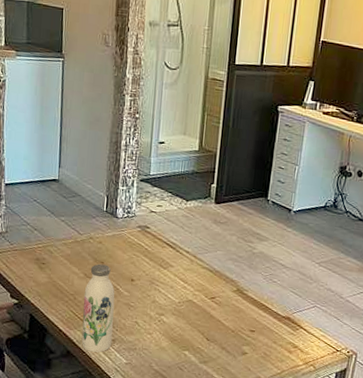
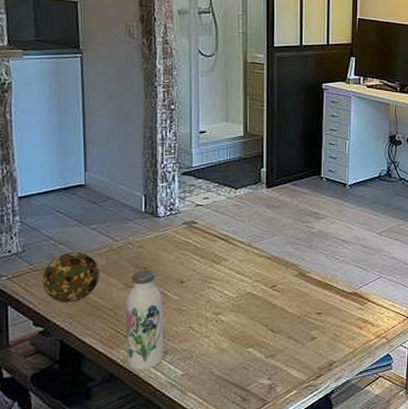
decorative ball: none [19,238,66,283] -> present [41,252,100,303]

